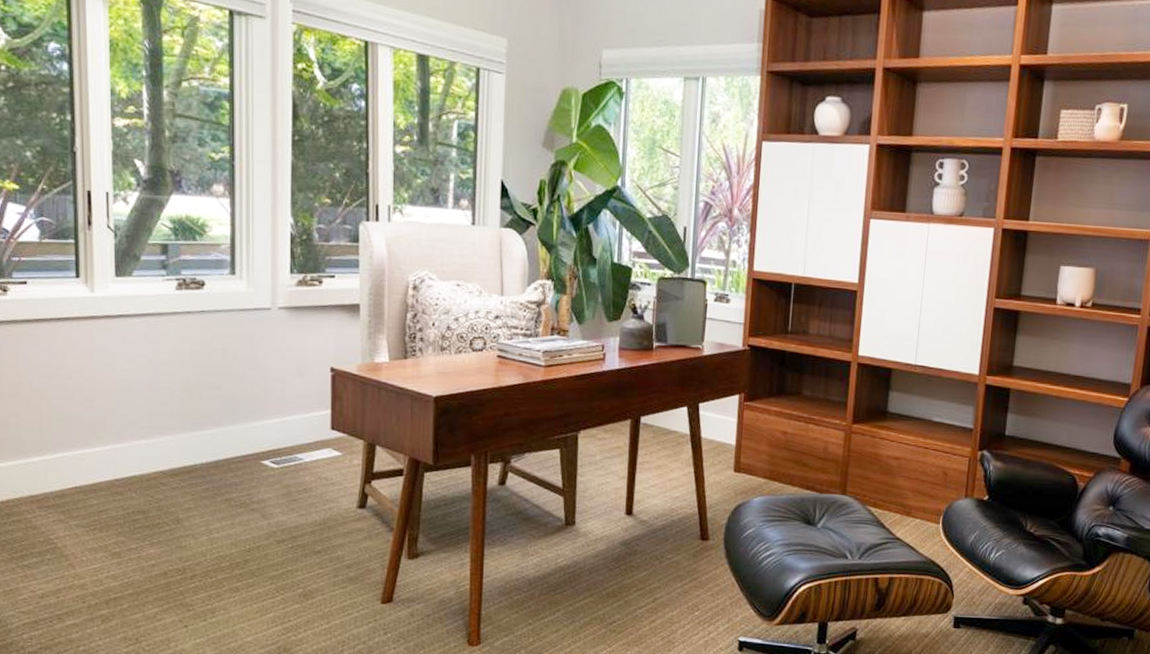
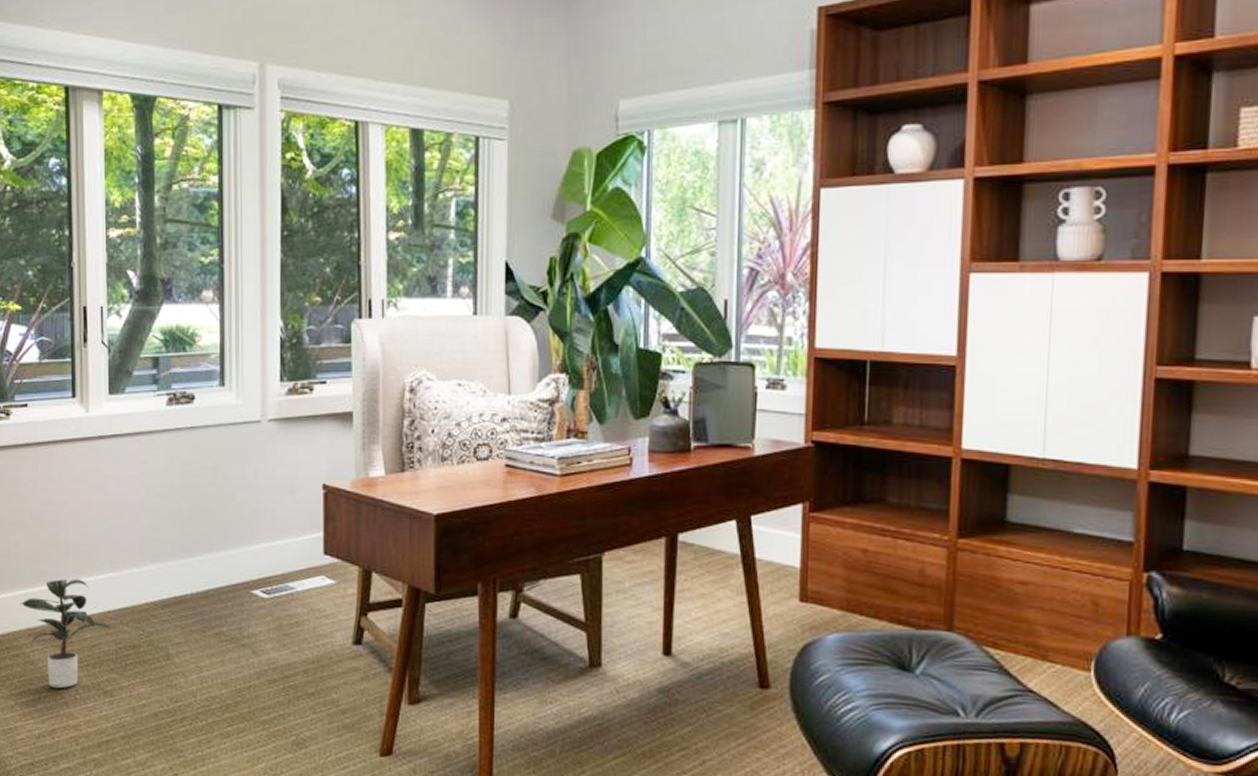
potted plant: none [20,449,119,552] -> present [20,578,112,689]

